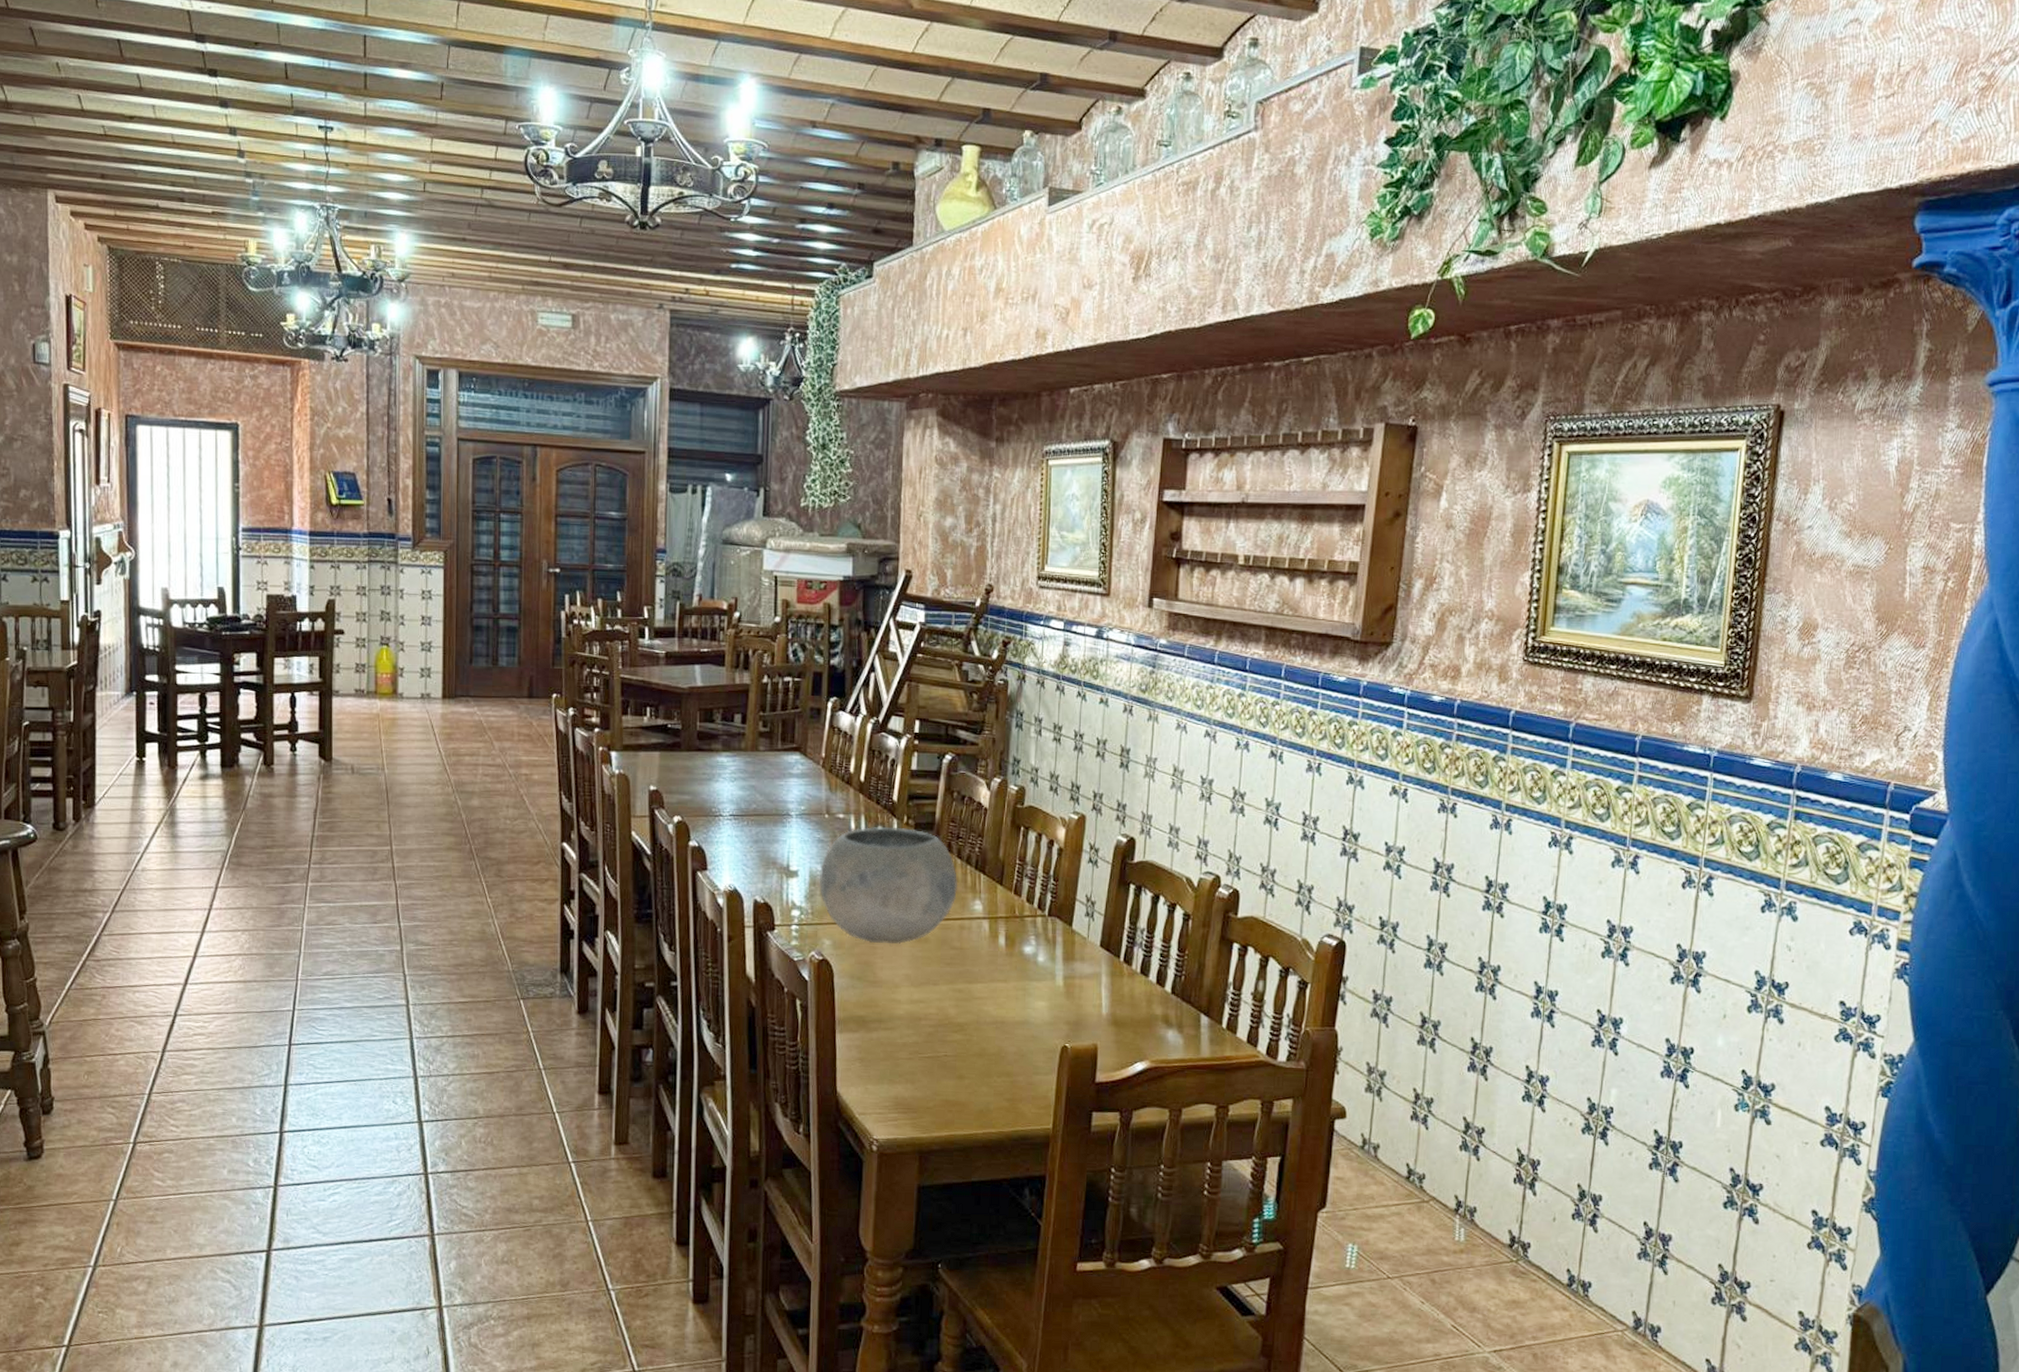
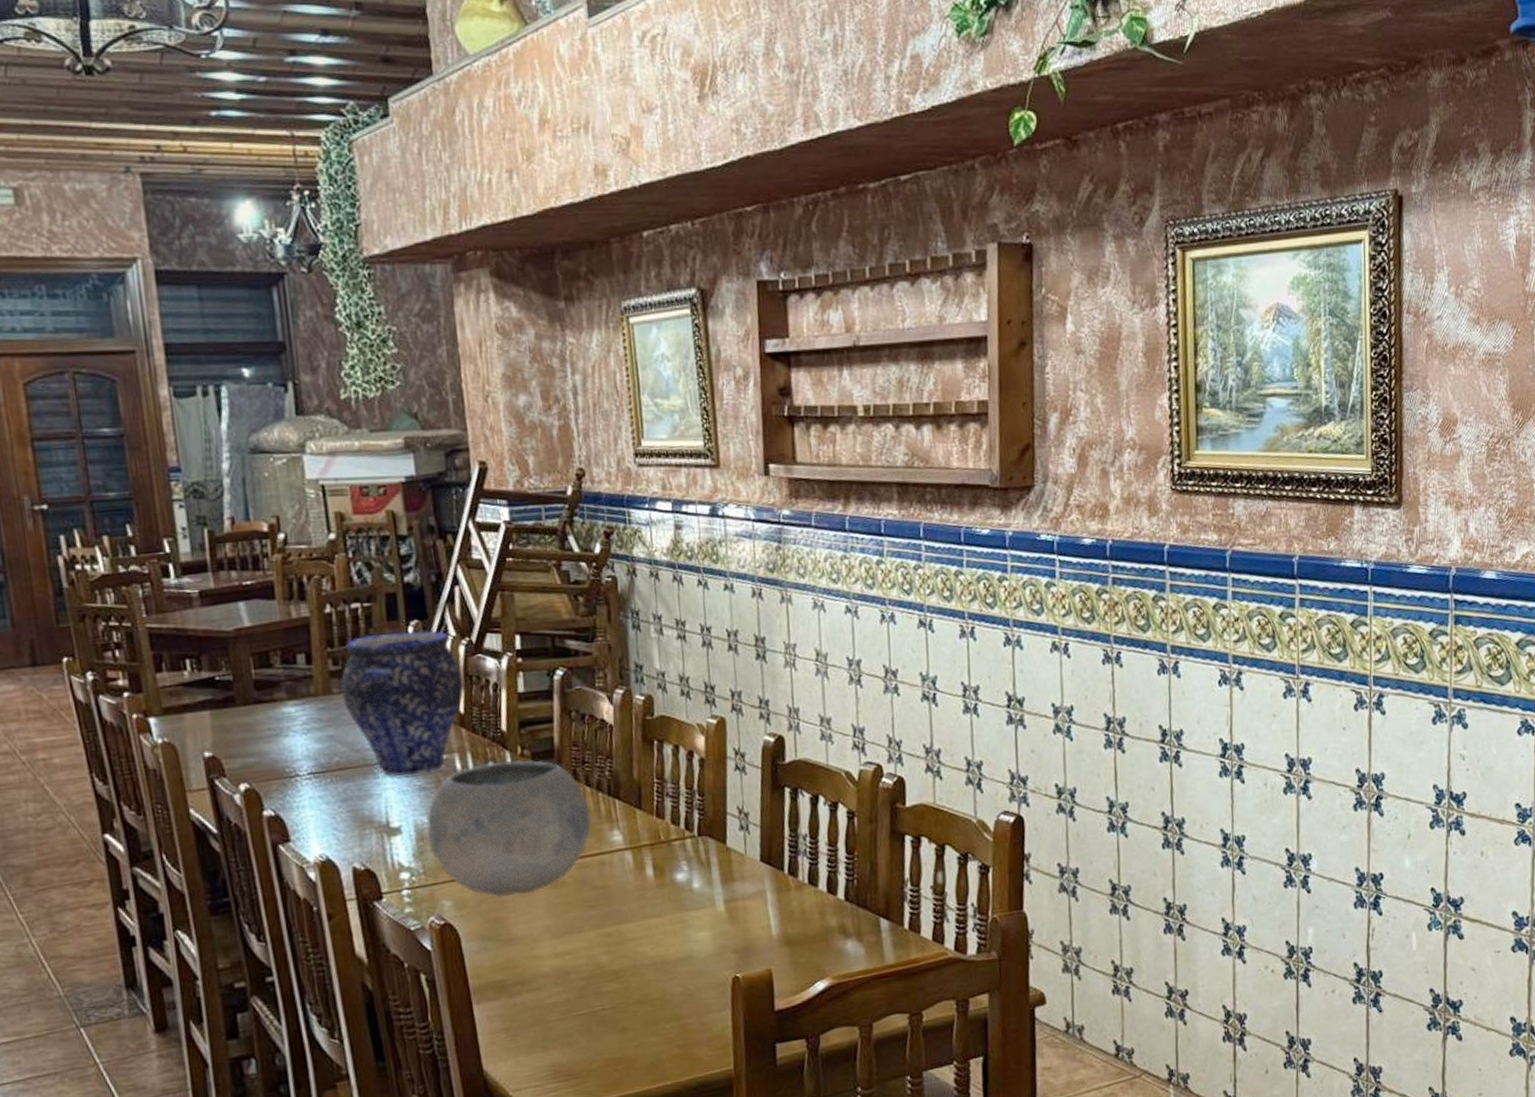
vase: none [766,705,868,829] -> present [341,630,465,777]

